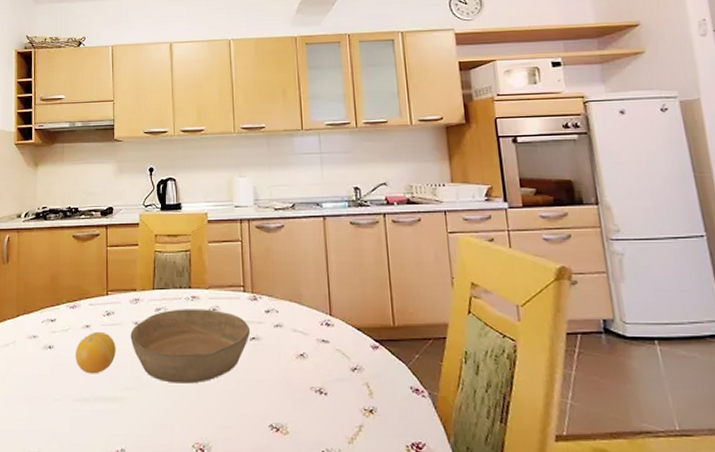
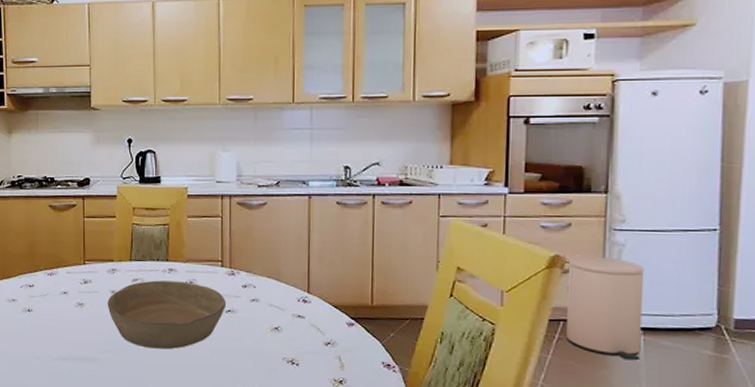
fruit: present [75,331,116,374] -> none [54,298,93,337]
pedal bin: none [574,264,661,373] -> present [566,253,645,361]

